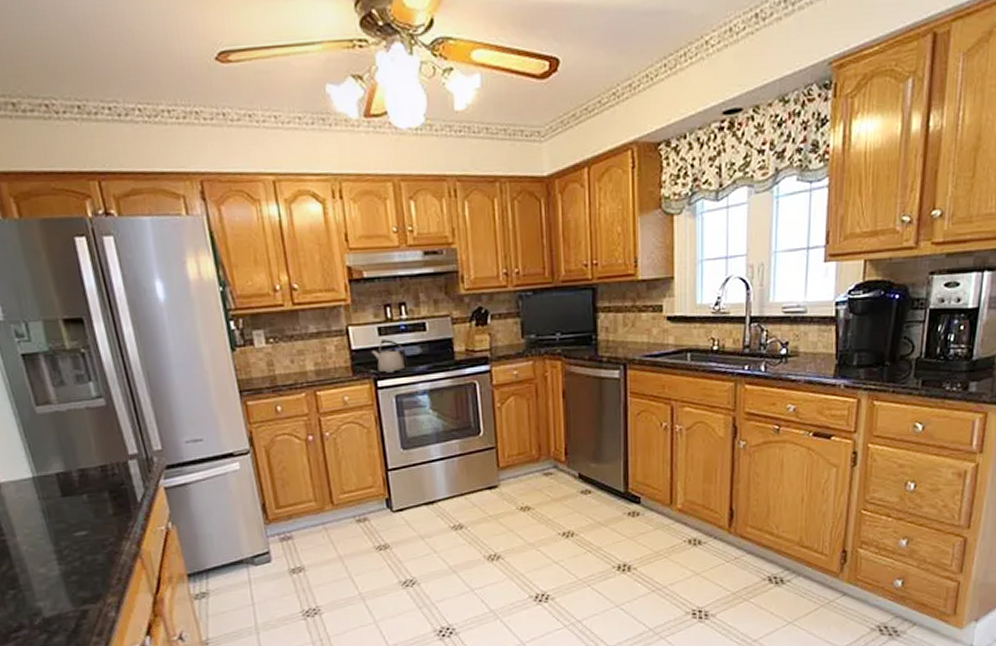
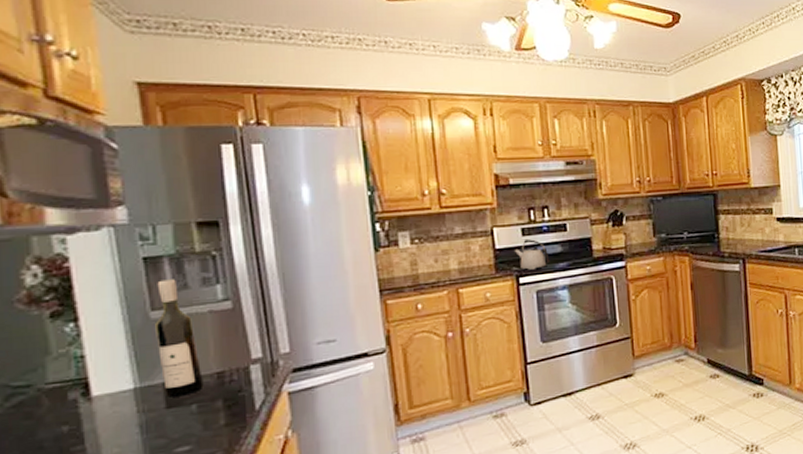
bottle: none [37,376,91,487] -> present [154,279,204,398]

